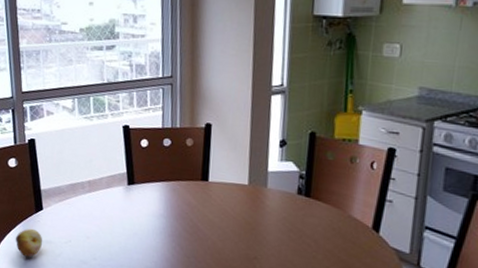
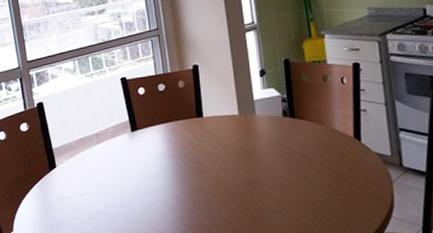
fruit: present [15,228,43,257] -> none [32,187,60,216]

